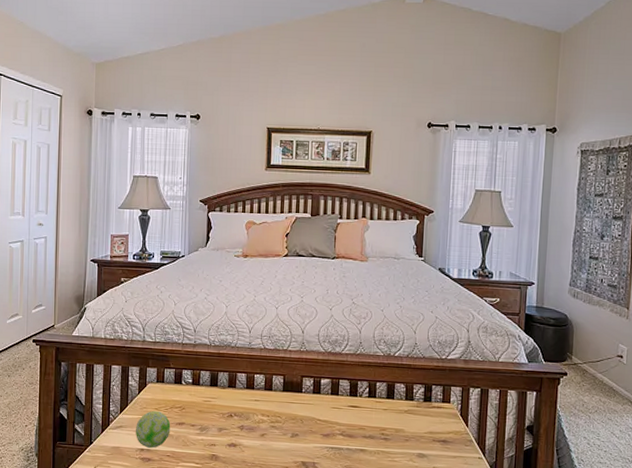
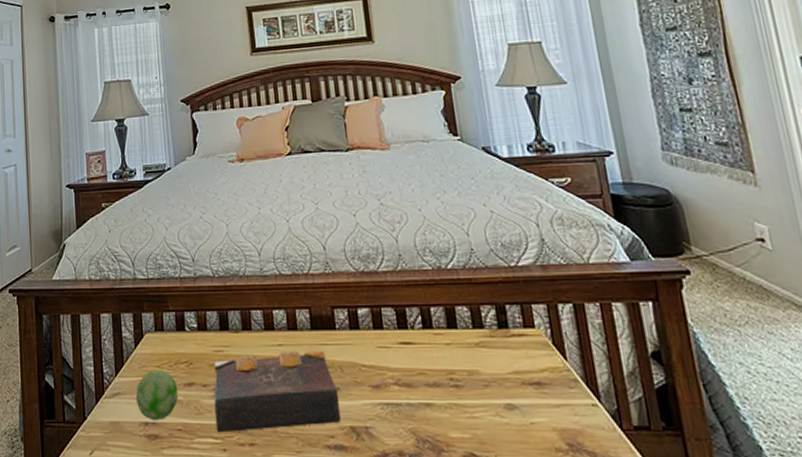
book: none [198,405,297,460] -> present [213,350,342,433]

